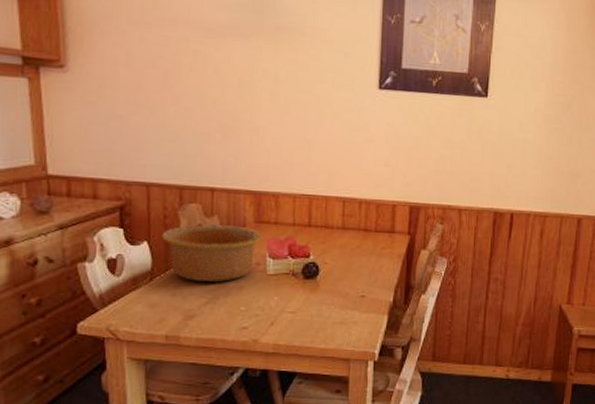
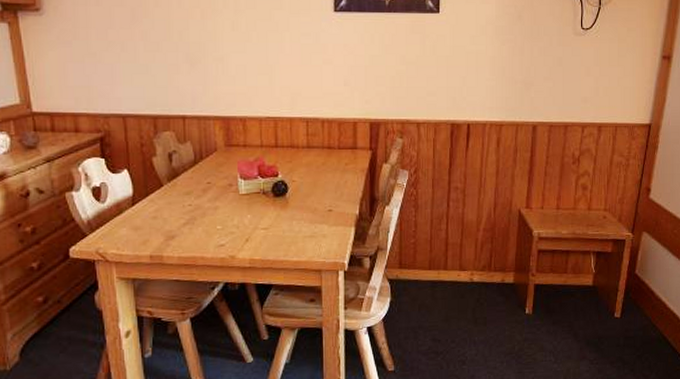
bowl: present [161,224,263,282] -> none [140,150,233,204]

